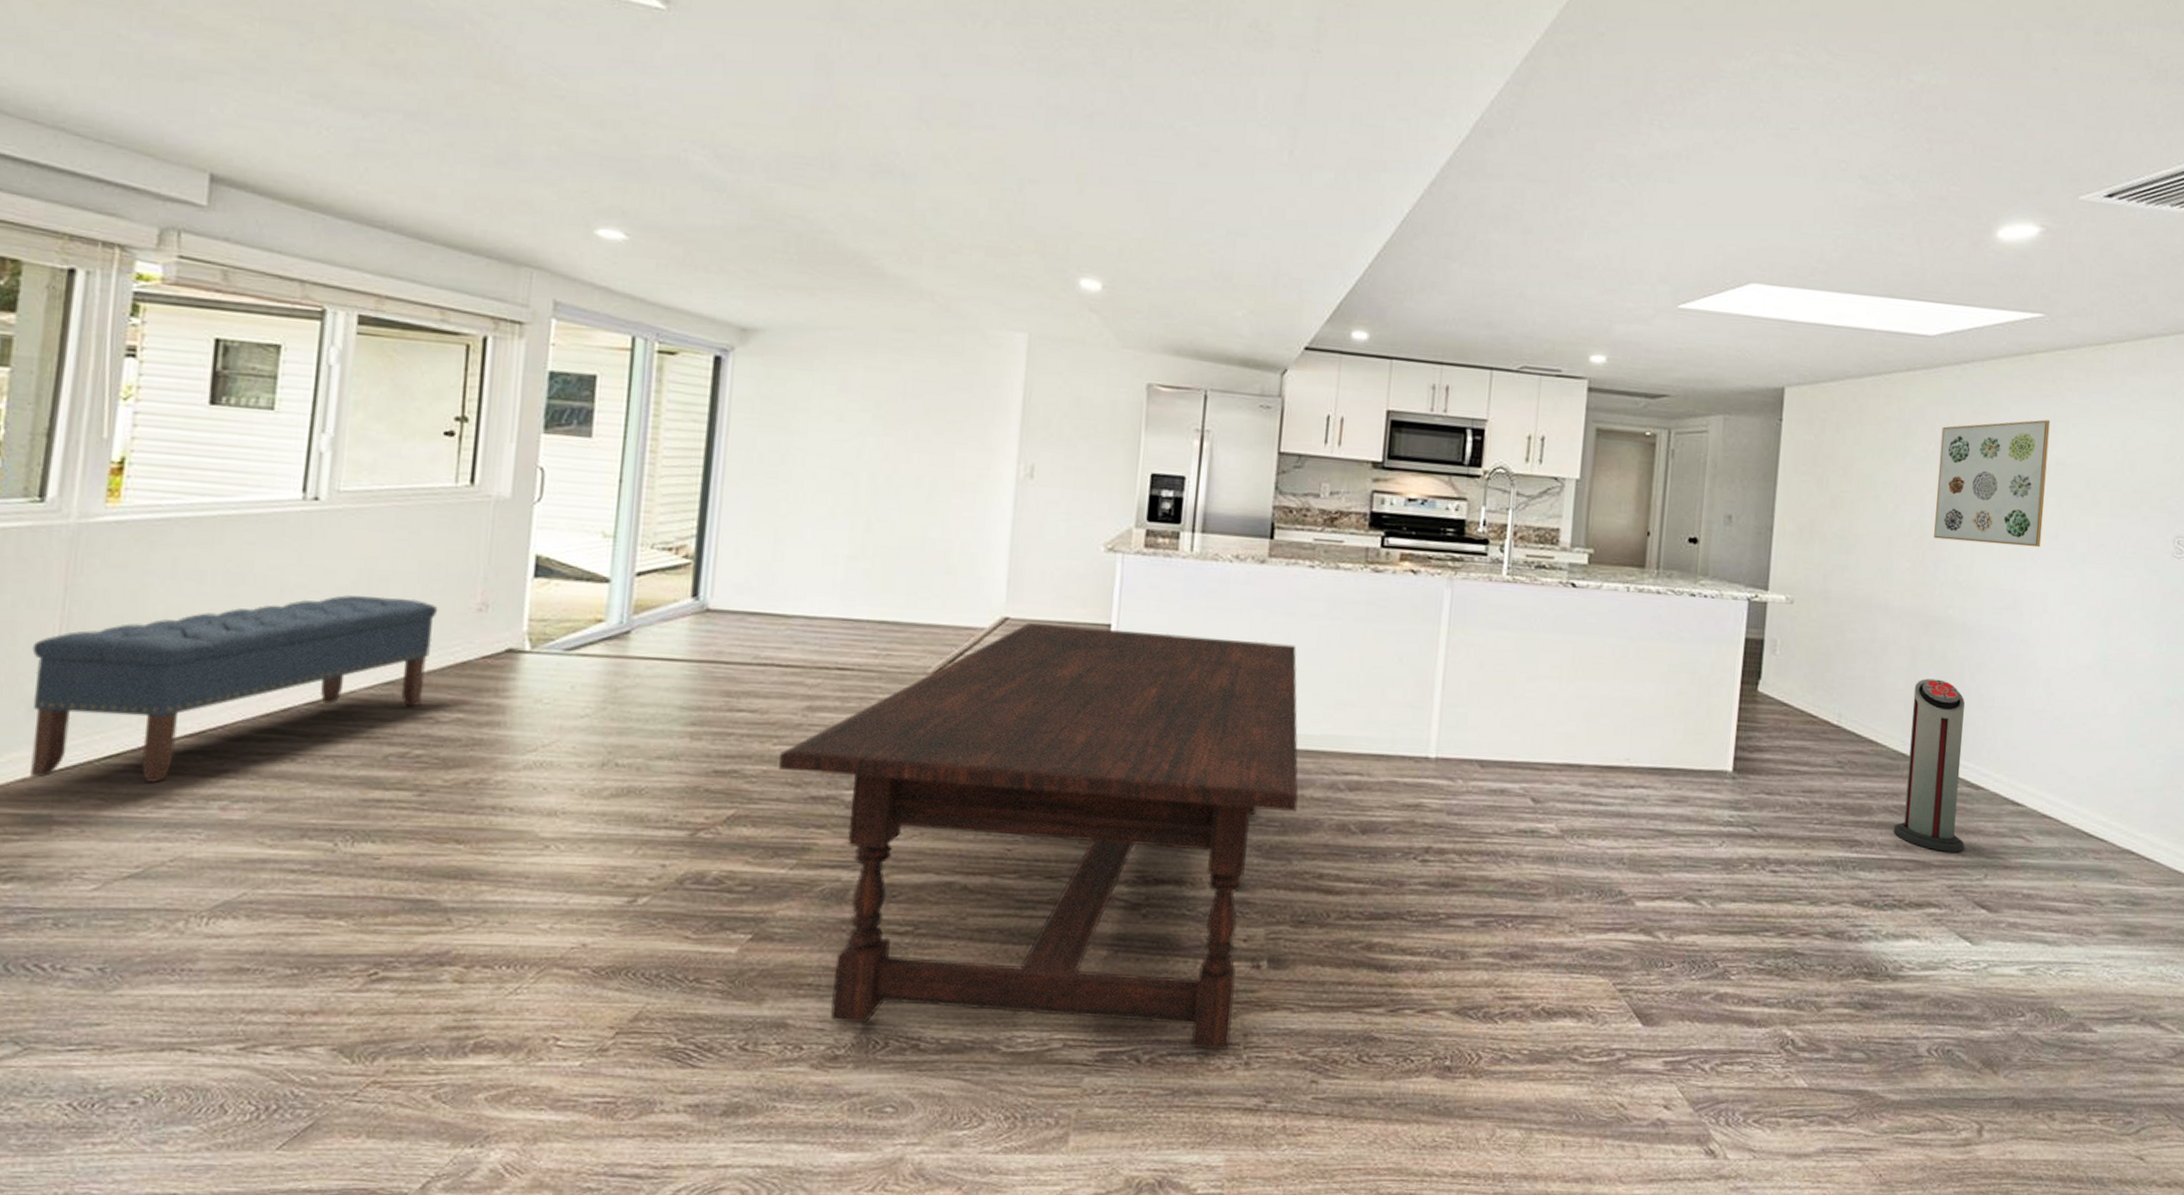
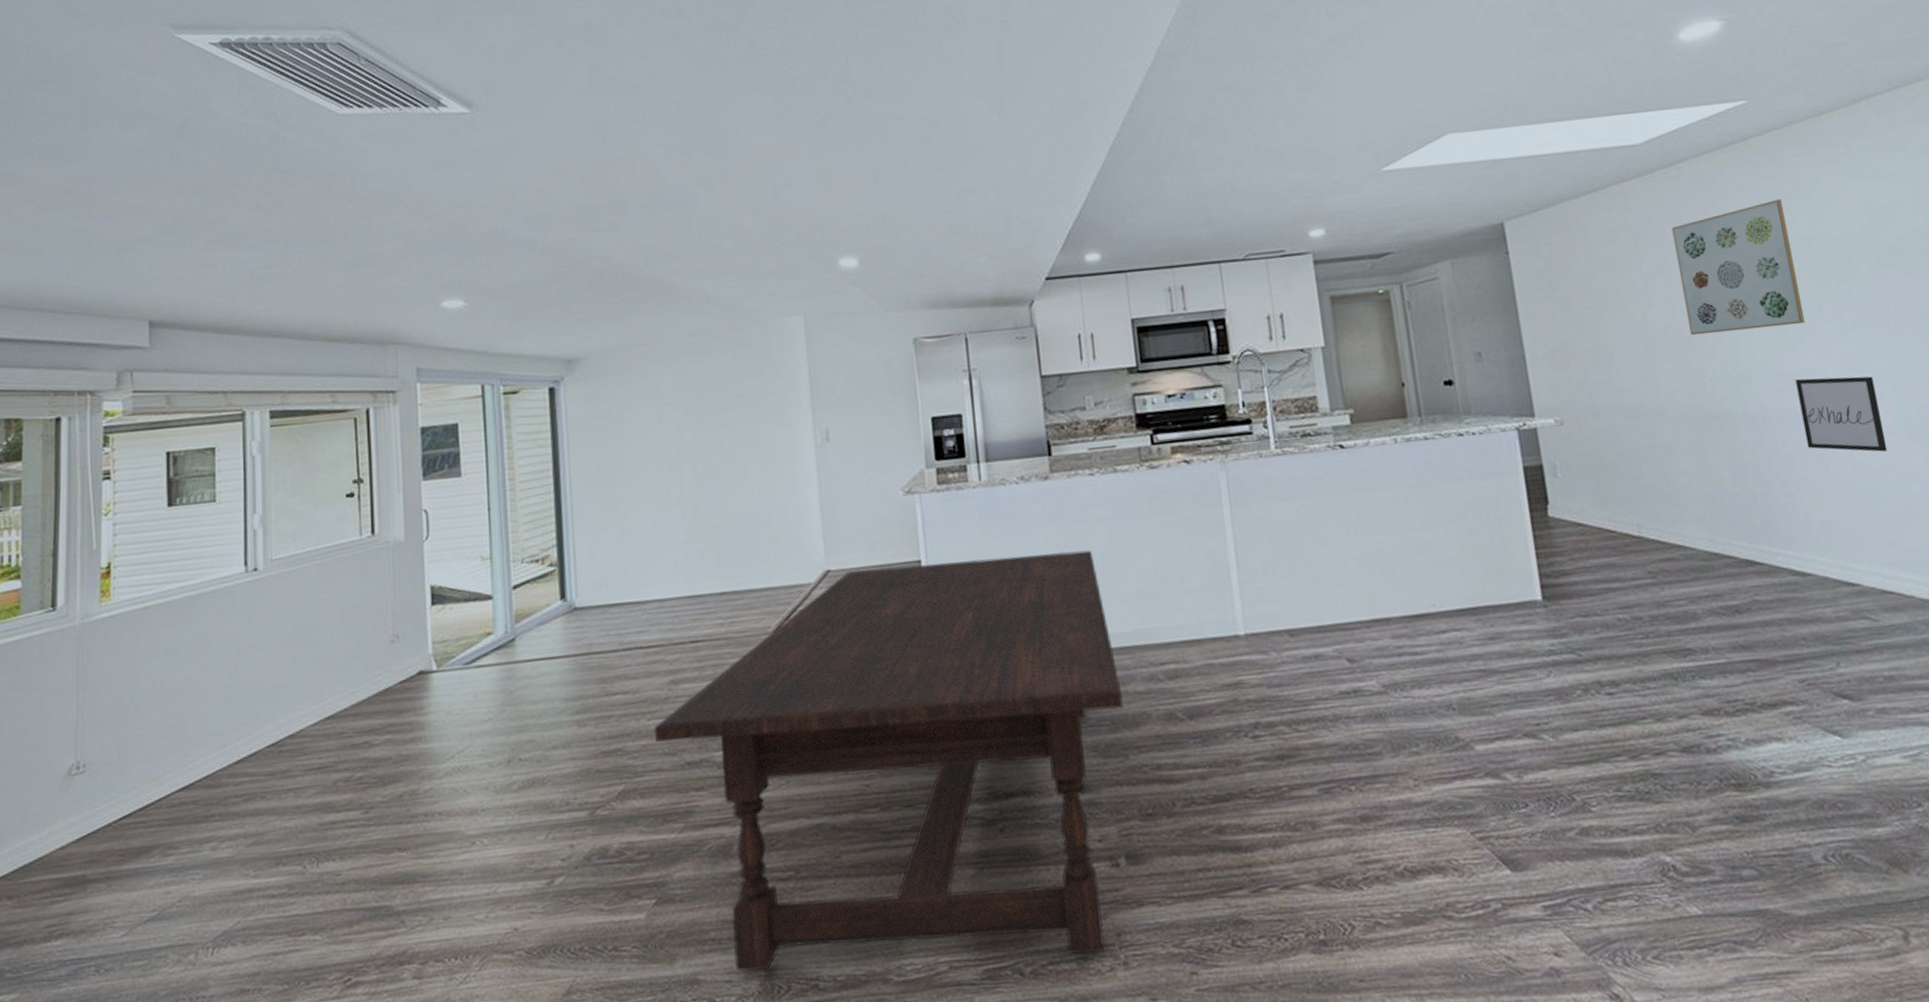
bench: present [29,595,438,783] -> none [58,641,360,845]
air purifier: present [1893,678,1965,852] -> none [1709,472,1807,646]
wall art: none [2011,601,2087,684] -> present [1795,376,1888,452]

